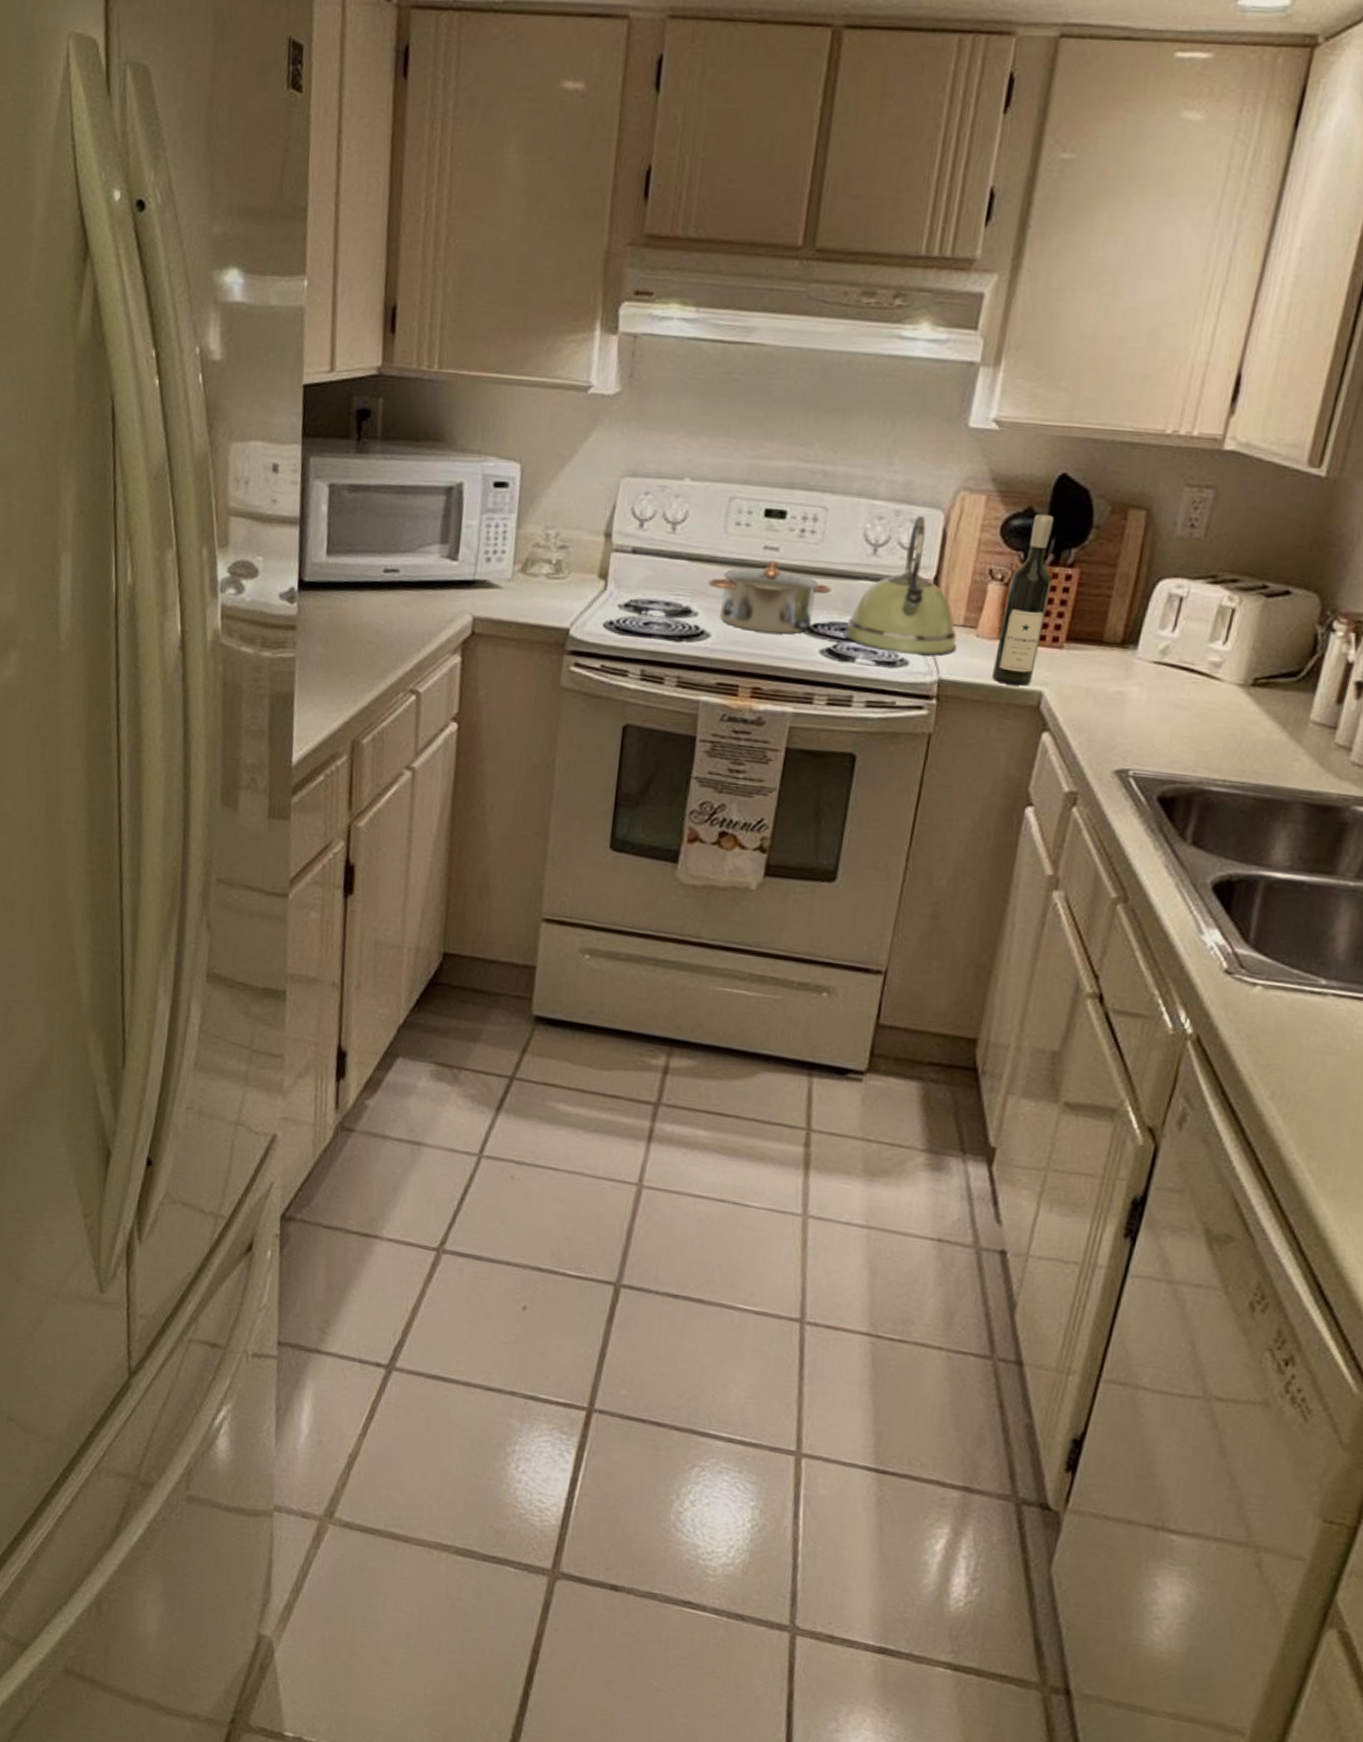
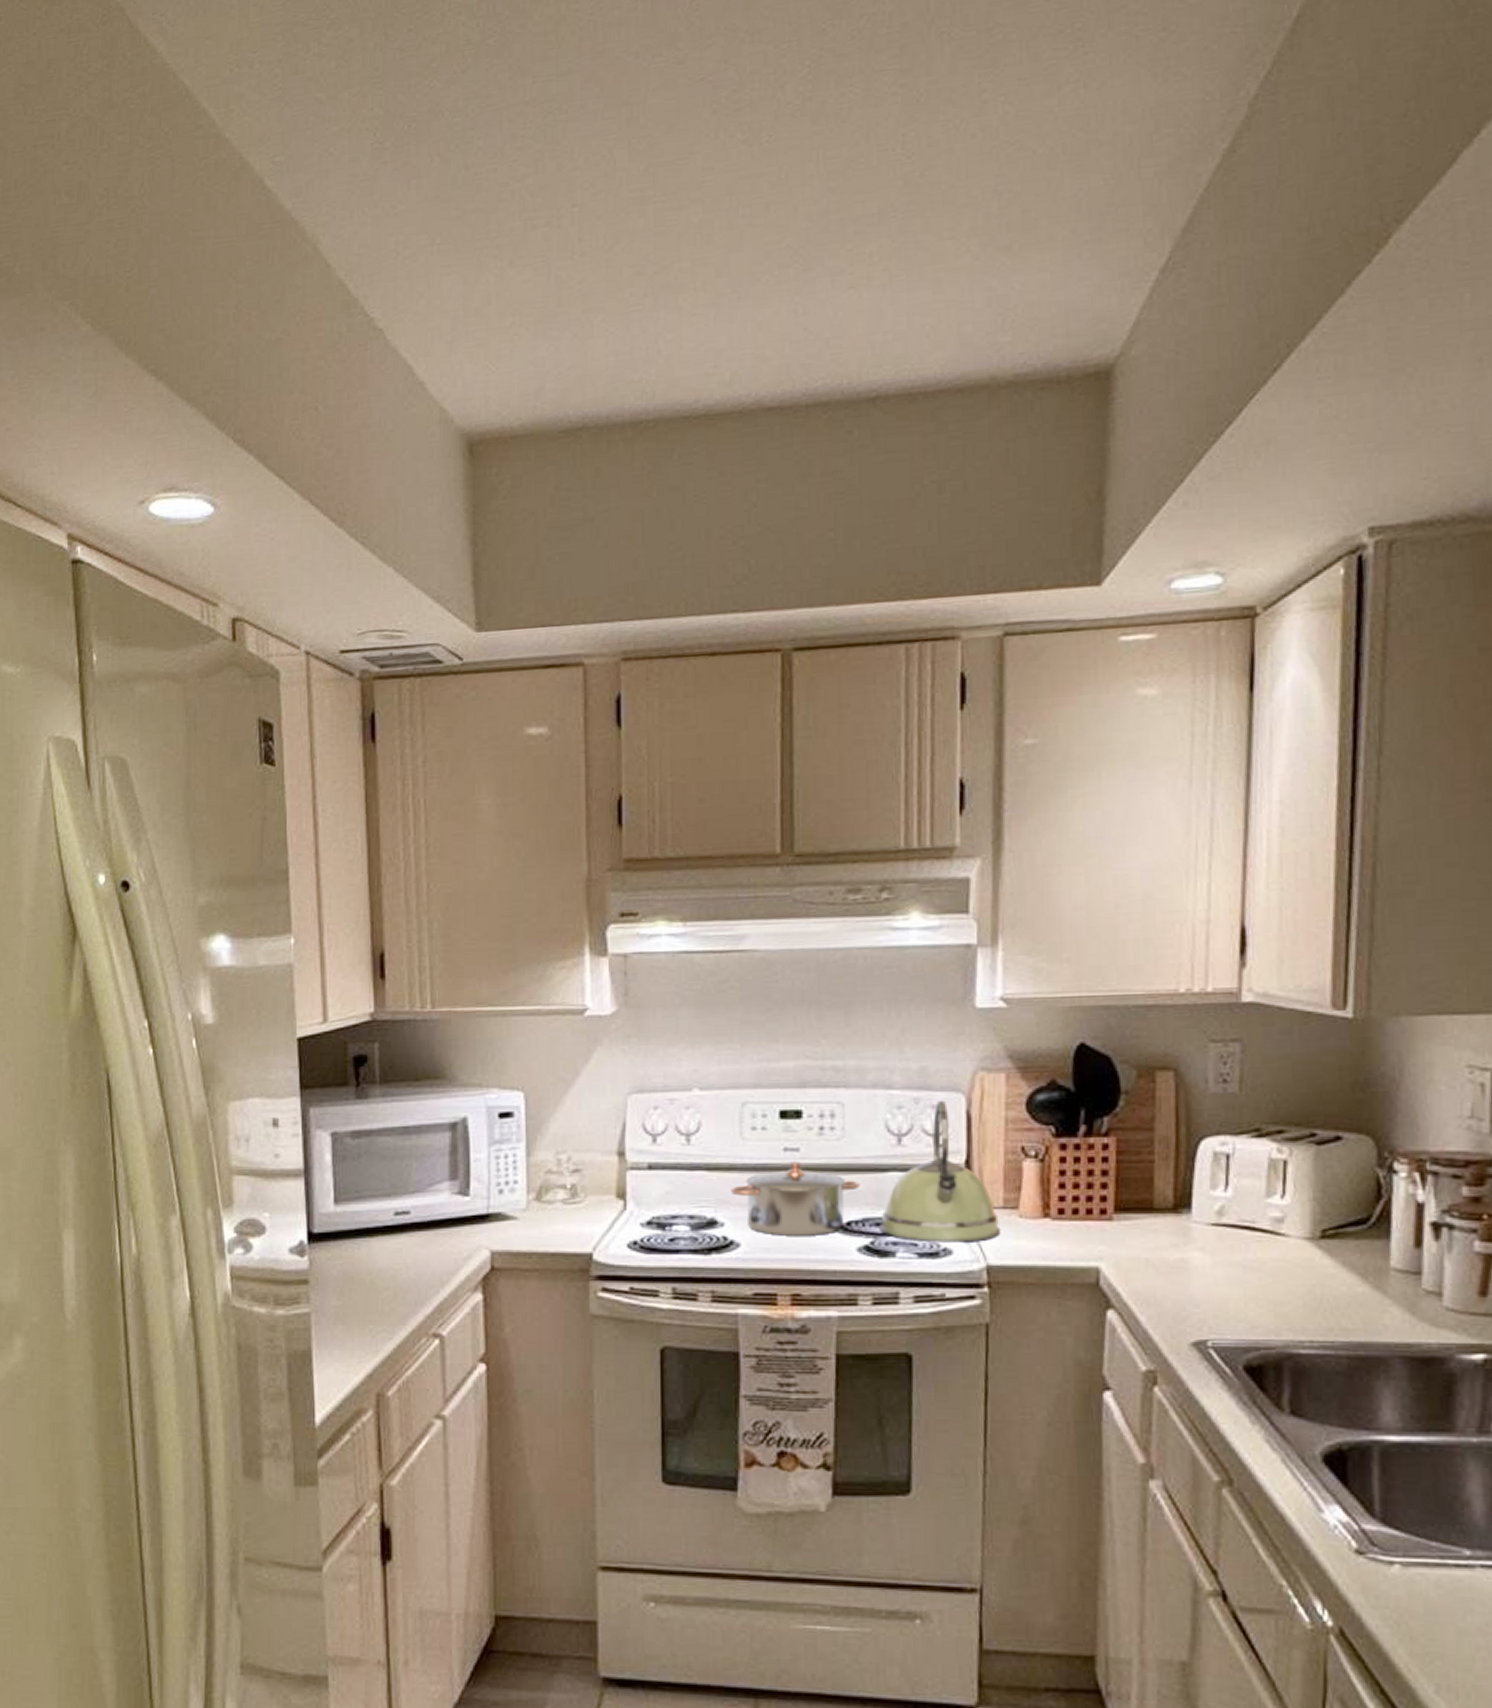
bottle: present [991,513,1055,686] -> none [1042,1085,1090,1263]

